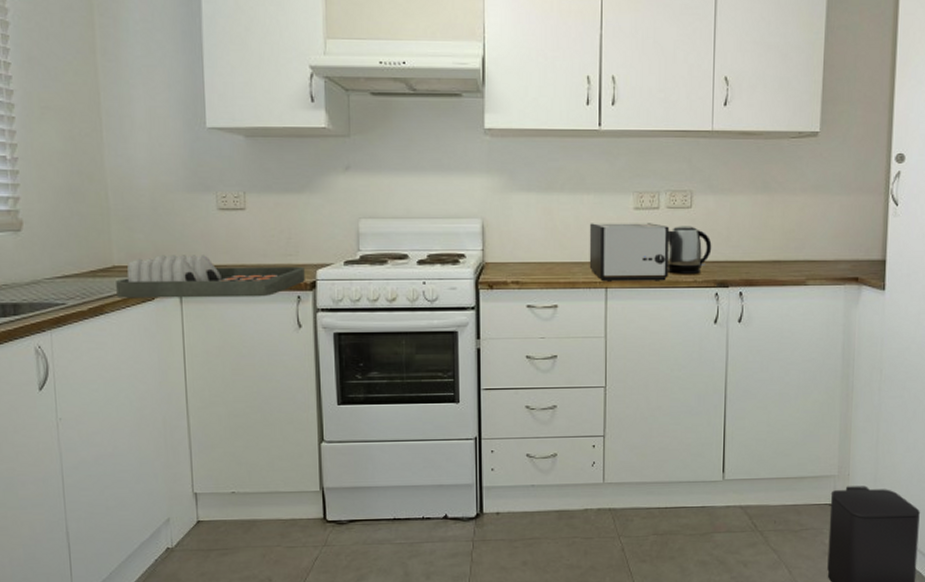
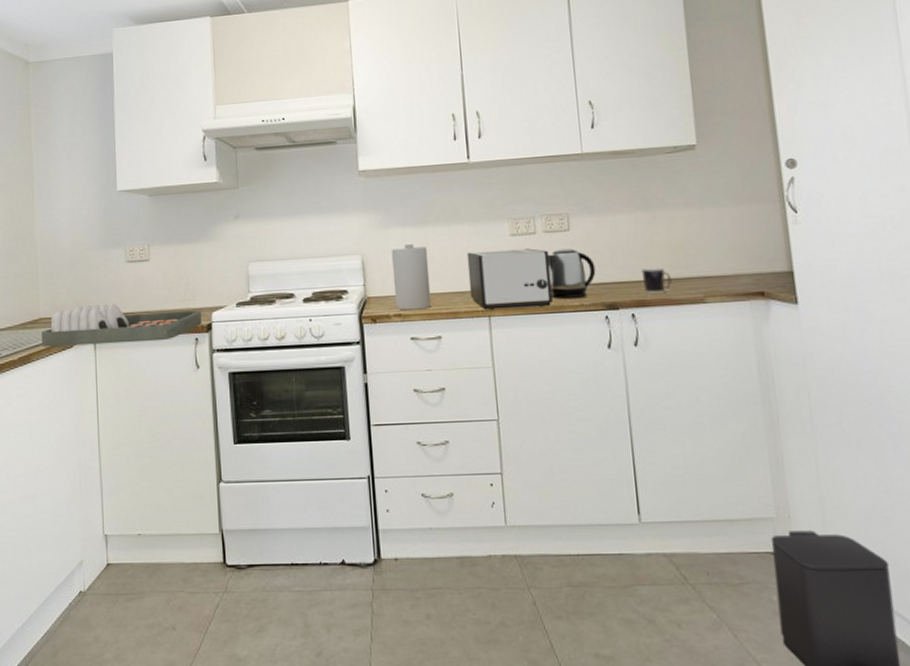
paper towel holder: none [513,210,550,278] -> present [391,243,432,311]
mug: none [753,250,779,275] -> present [641,268,672,295]

